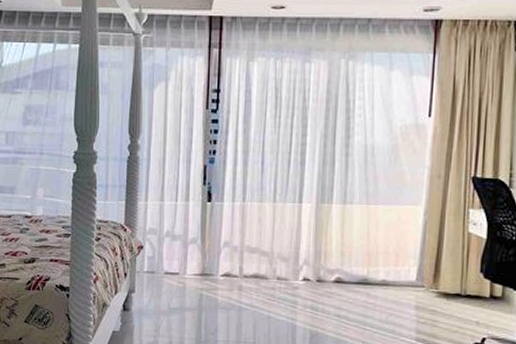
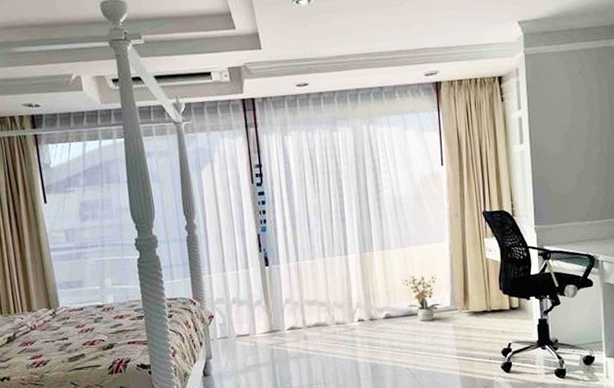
potted plant: none [361,239,406,294] -> present [401,274,442,321]

